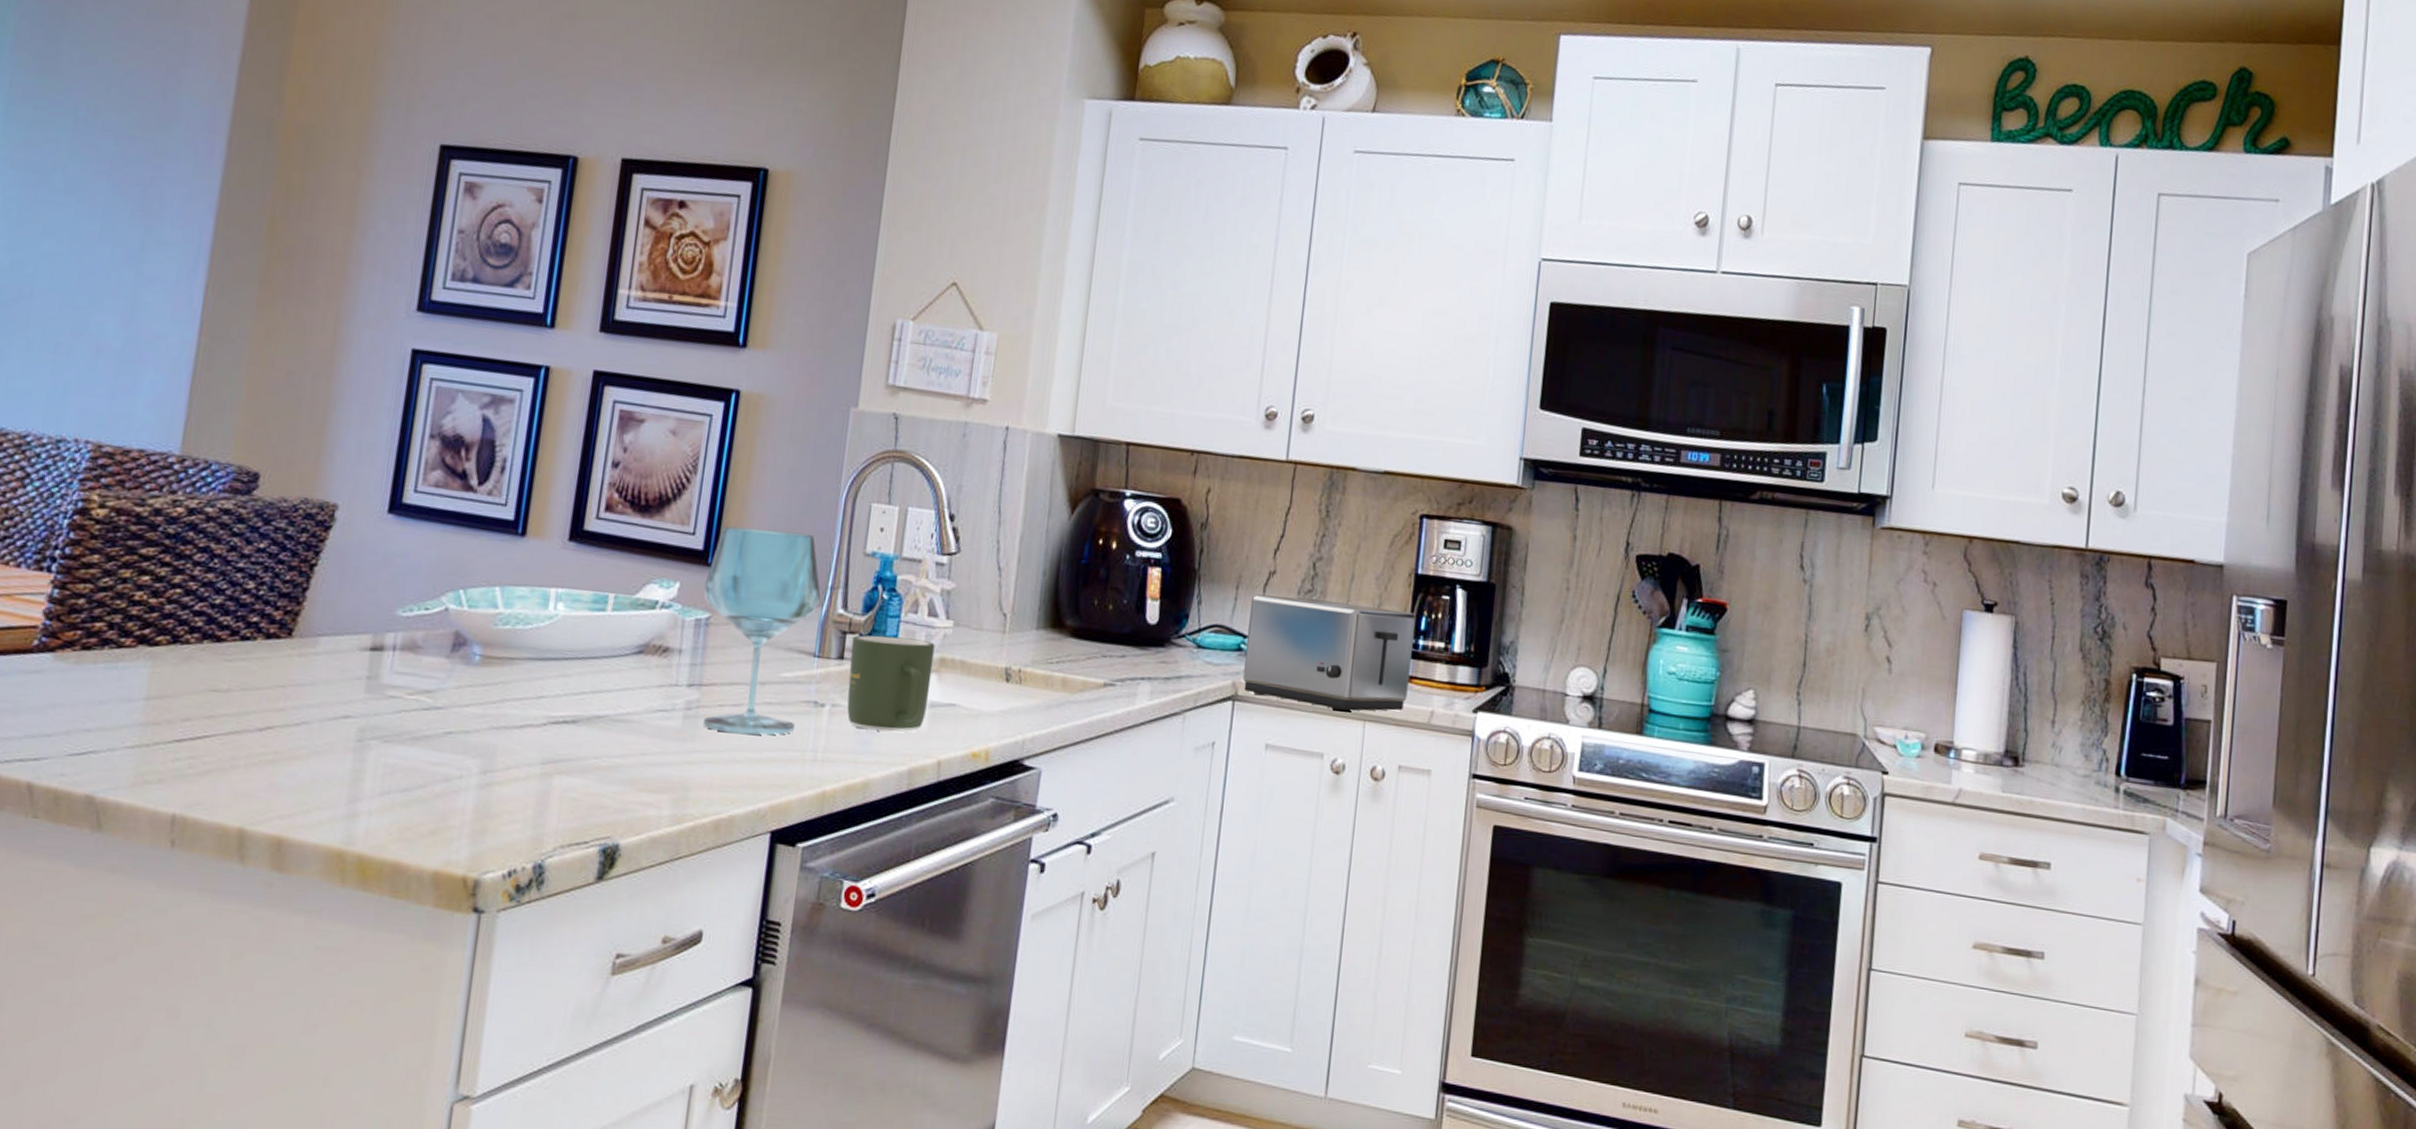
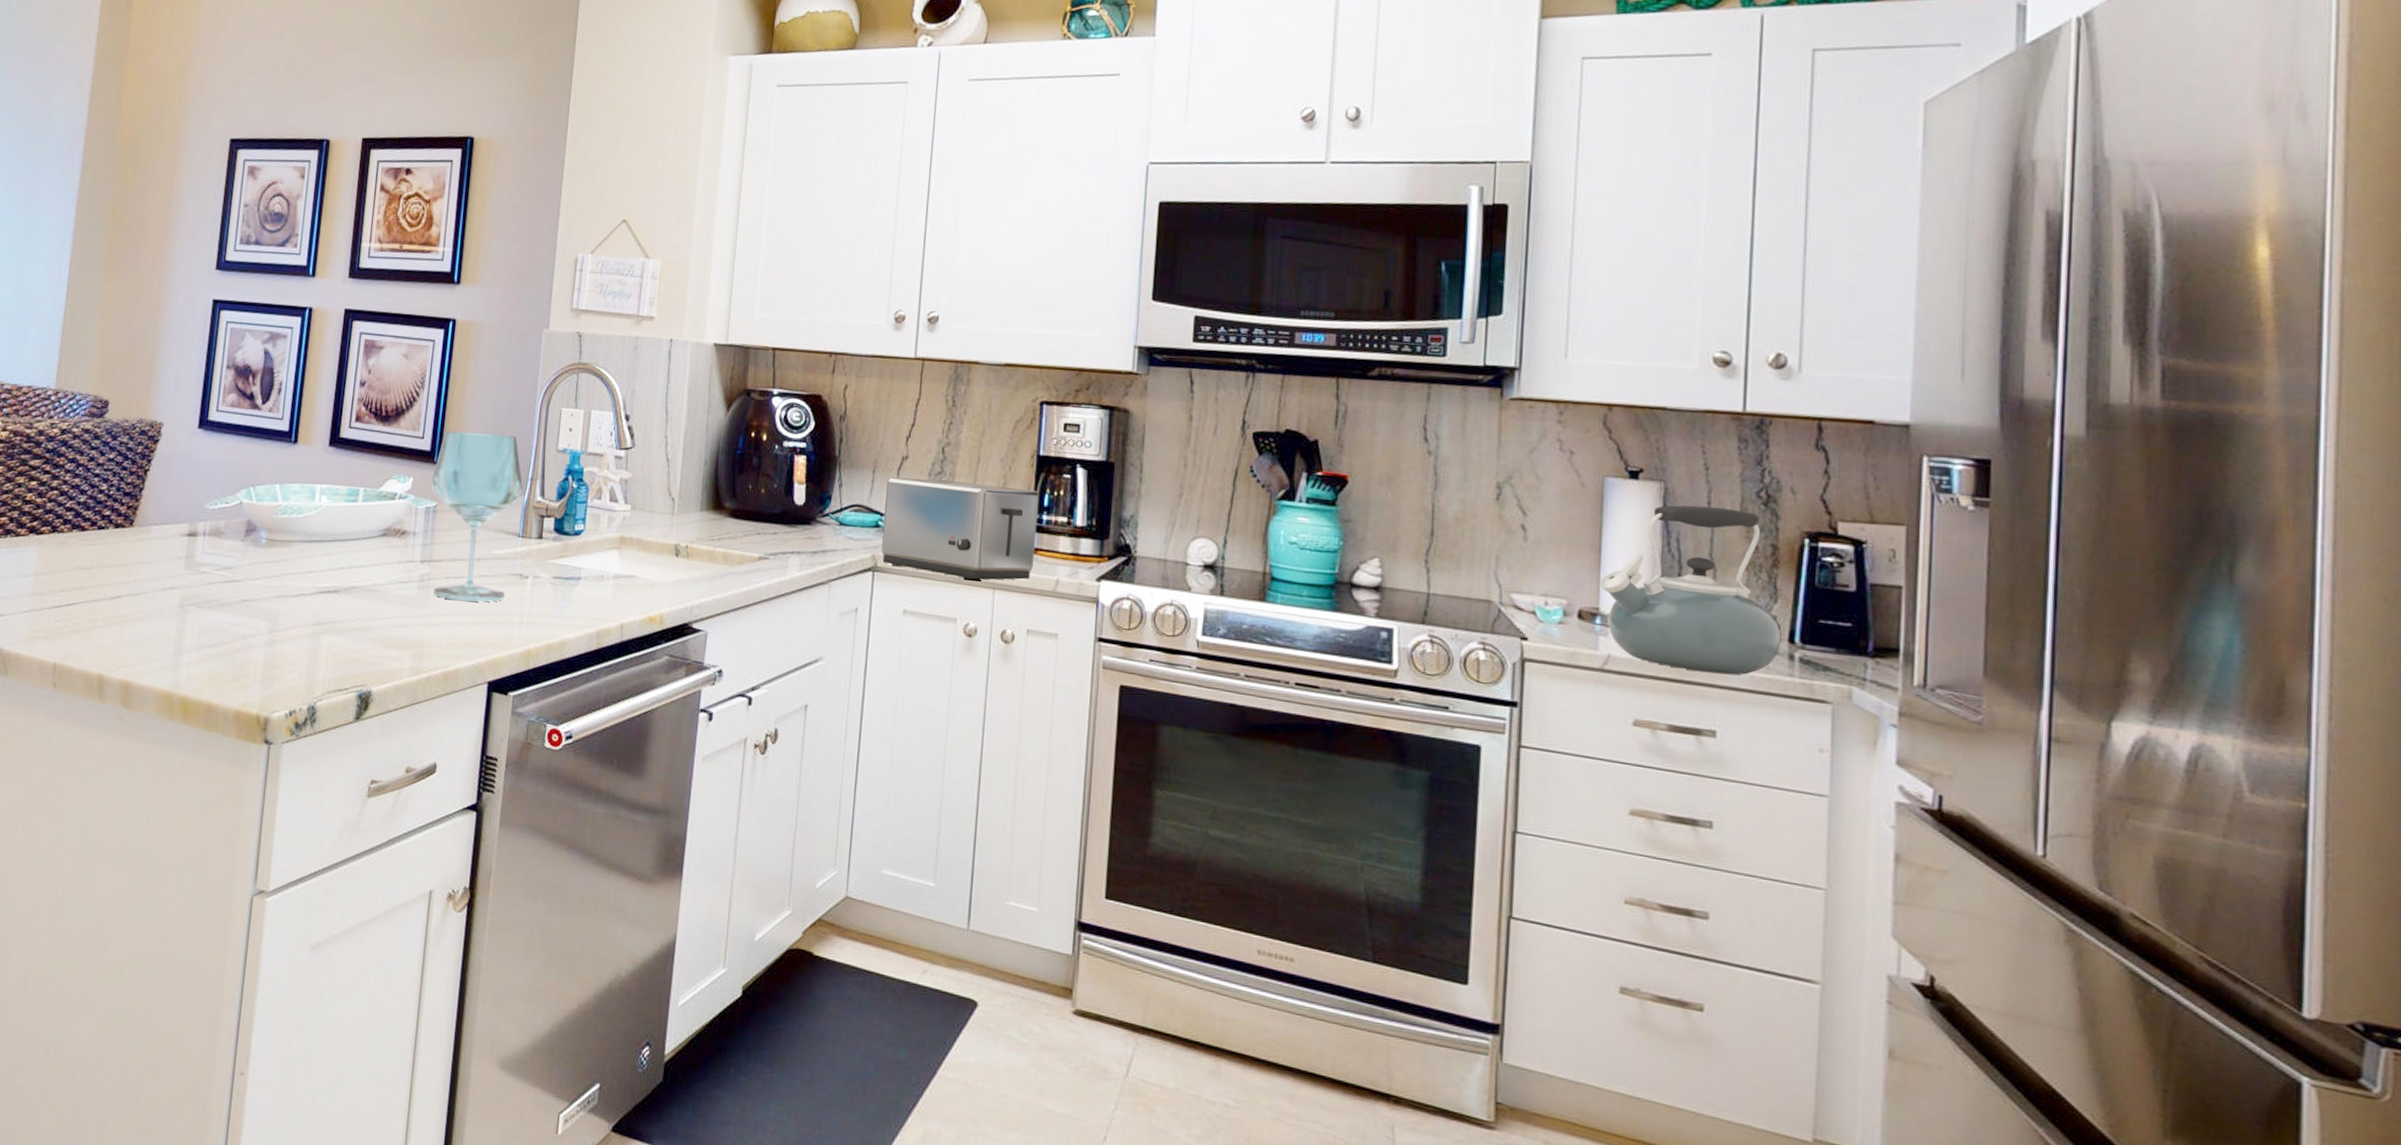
mug: present [847,635,935,733] -> none [546,518,616,600]
kettle: none [1955,639,2110,808] -> present [1600,505,1782,675]

